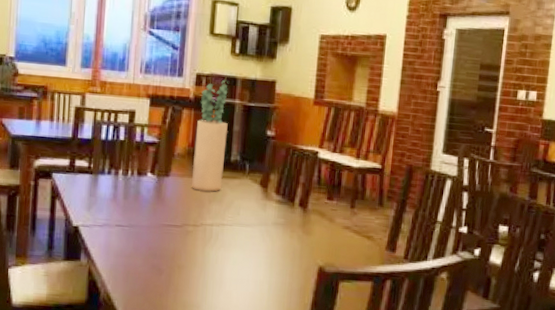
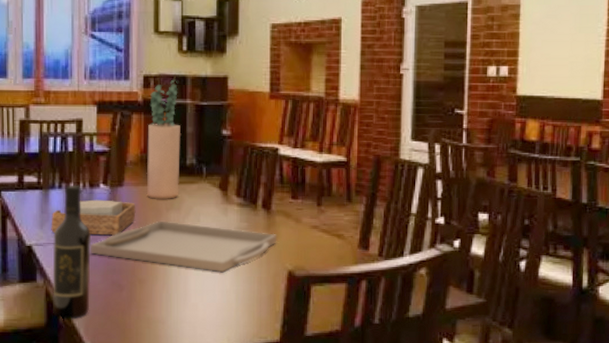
wine bottle: none [94,171,136,298] -> present [52,184,92,319]
napkin holder: none [98,187,180,222] -> present [51,199,136,236]
serving tray: none [134,211,311,263] -> present [91,220,277,272]

